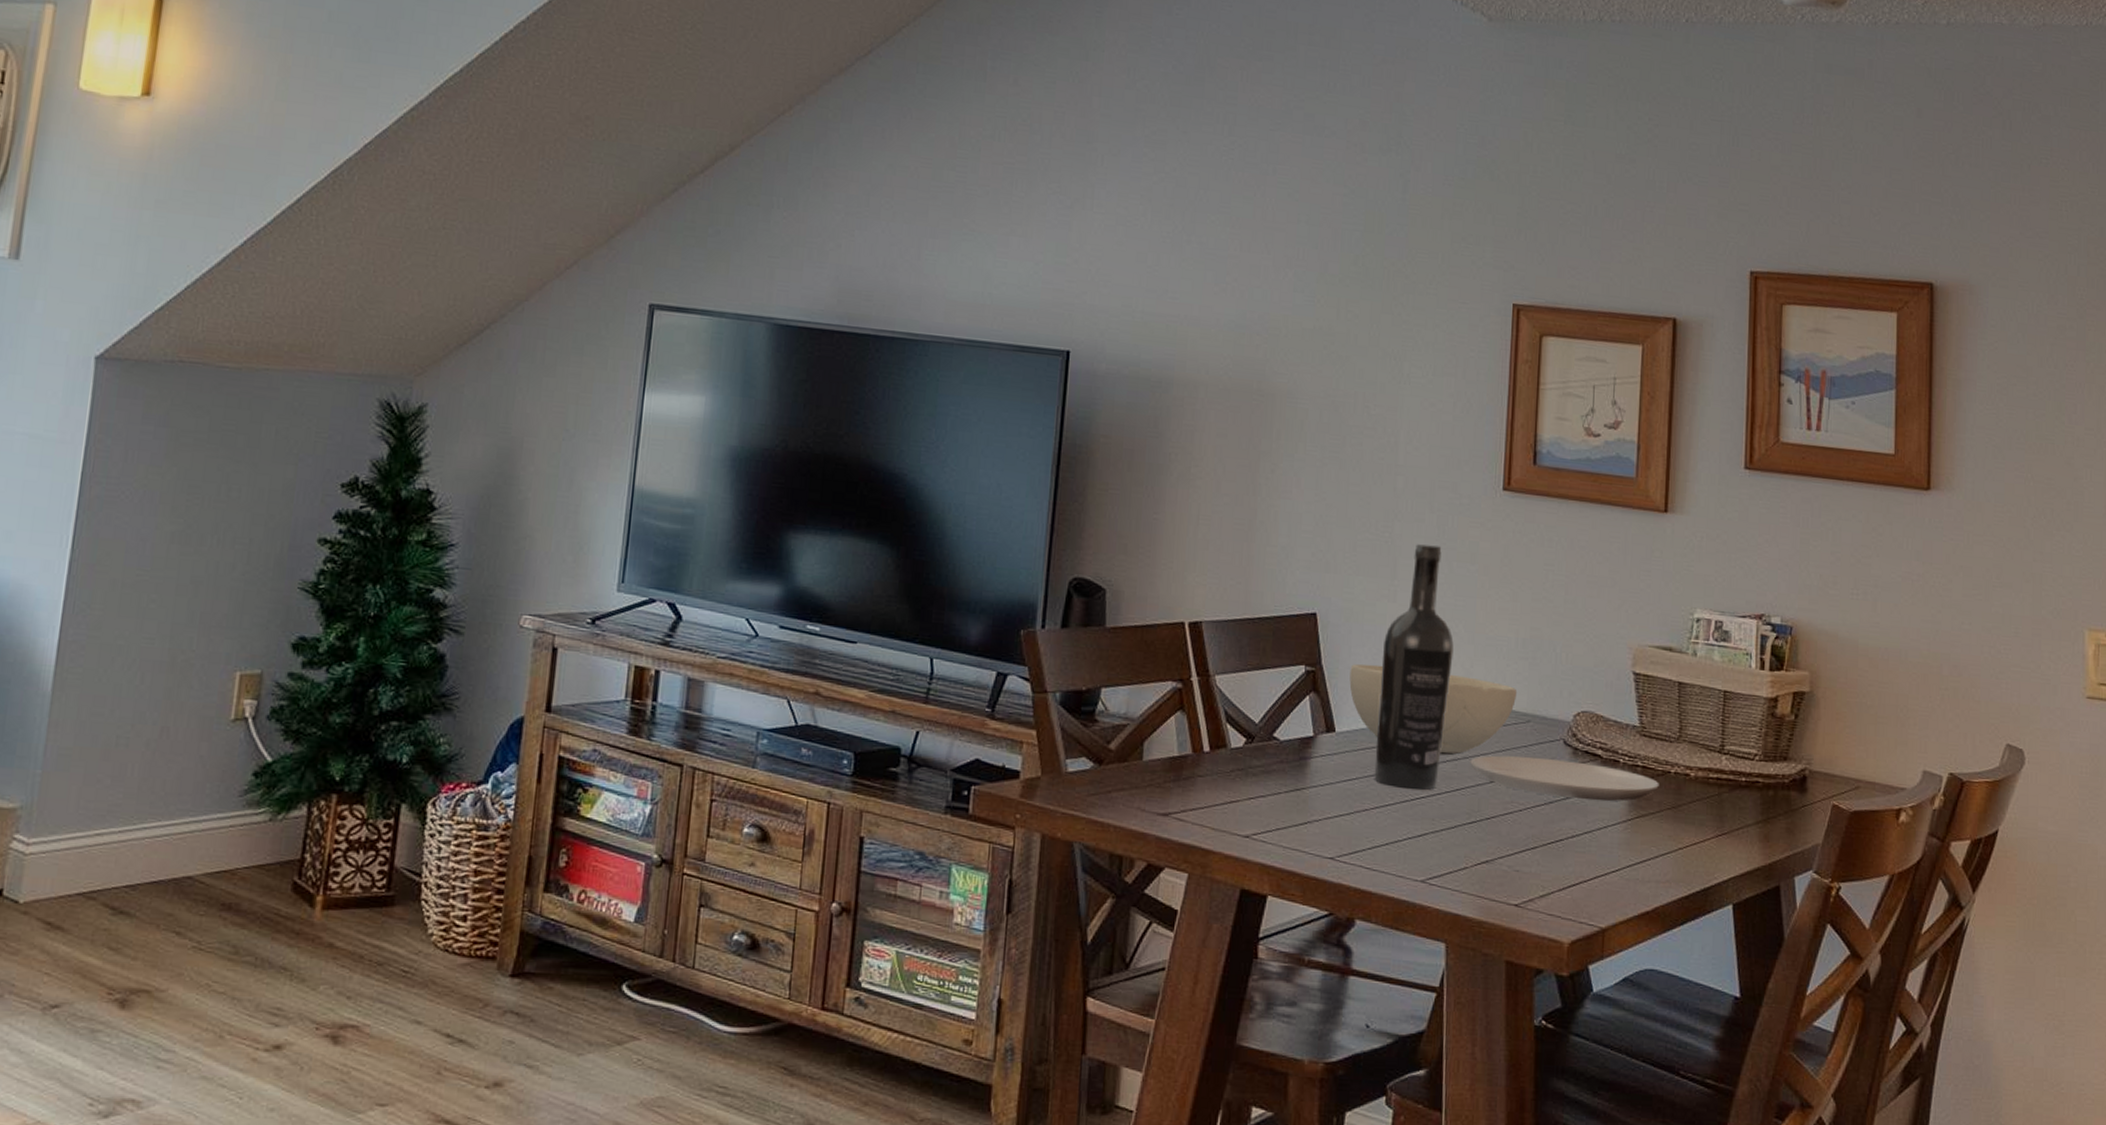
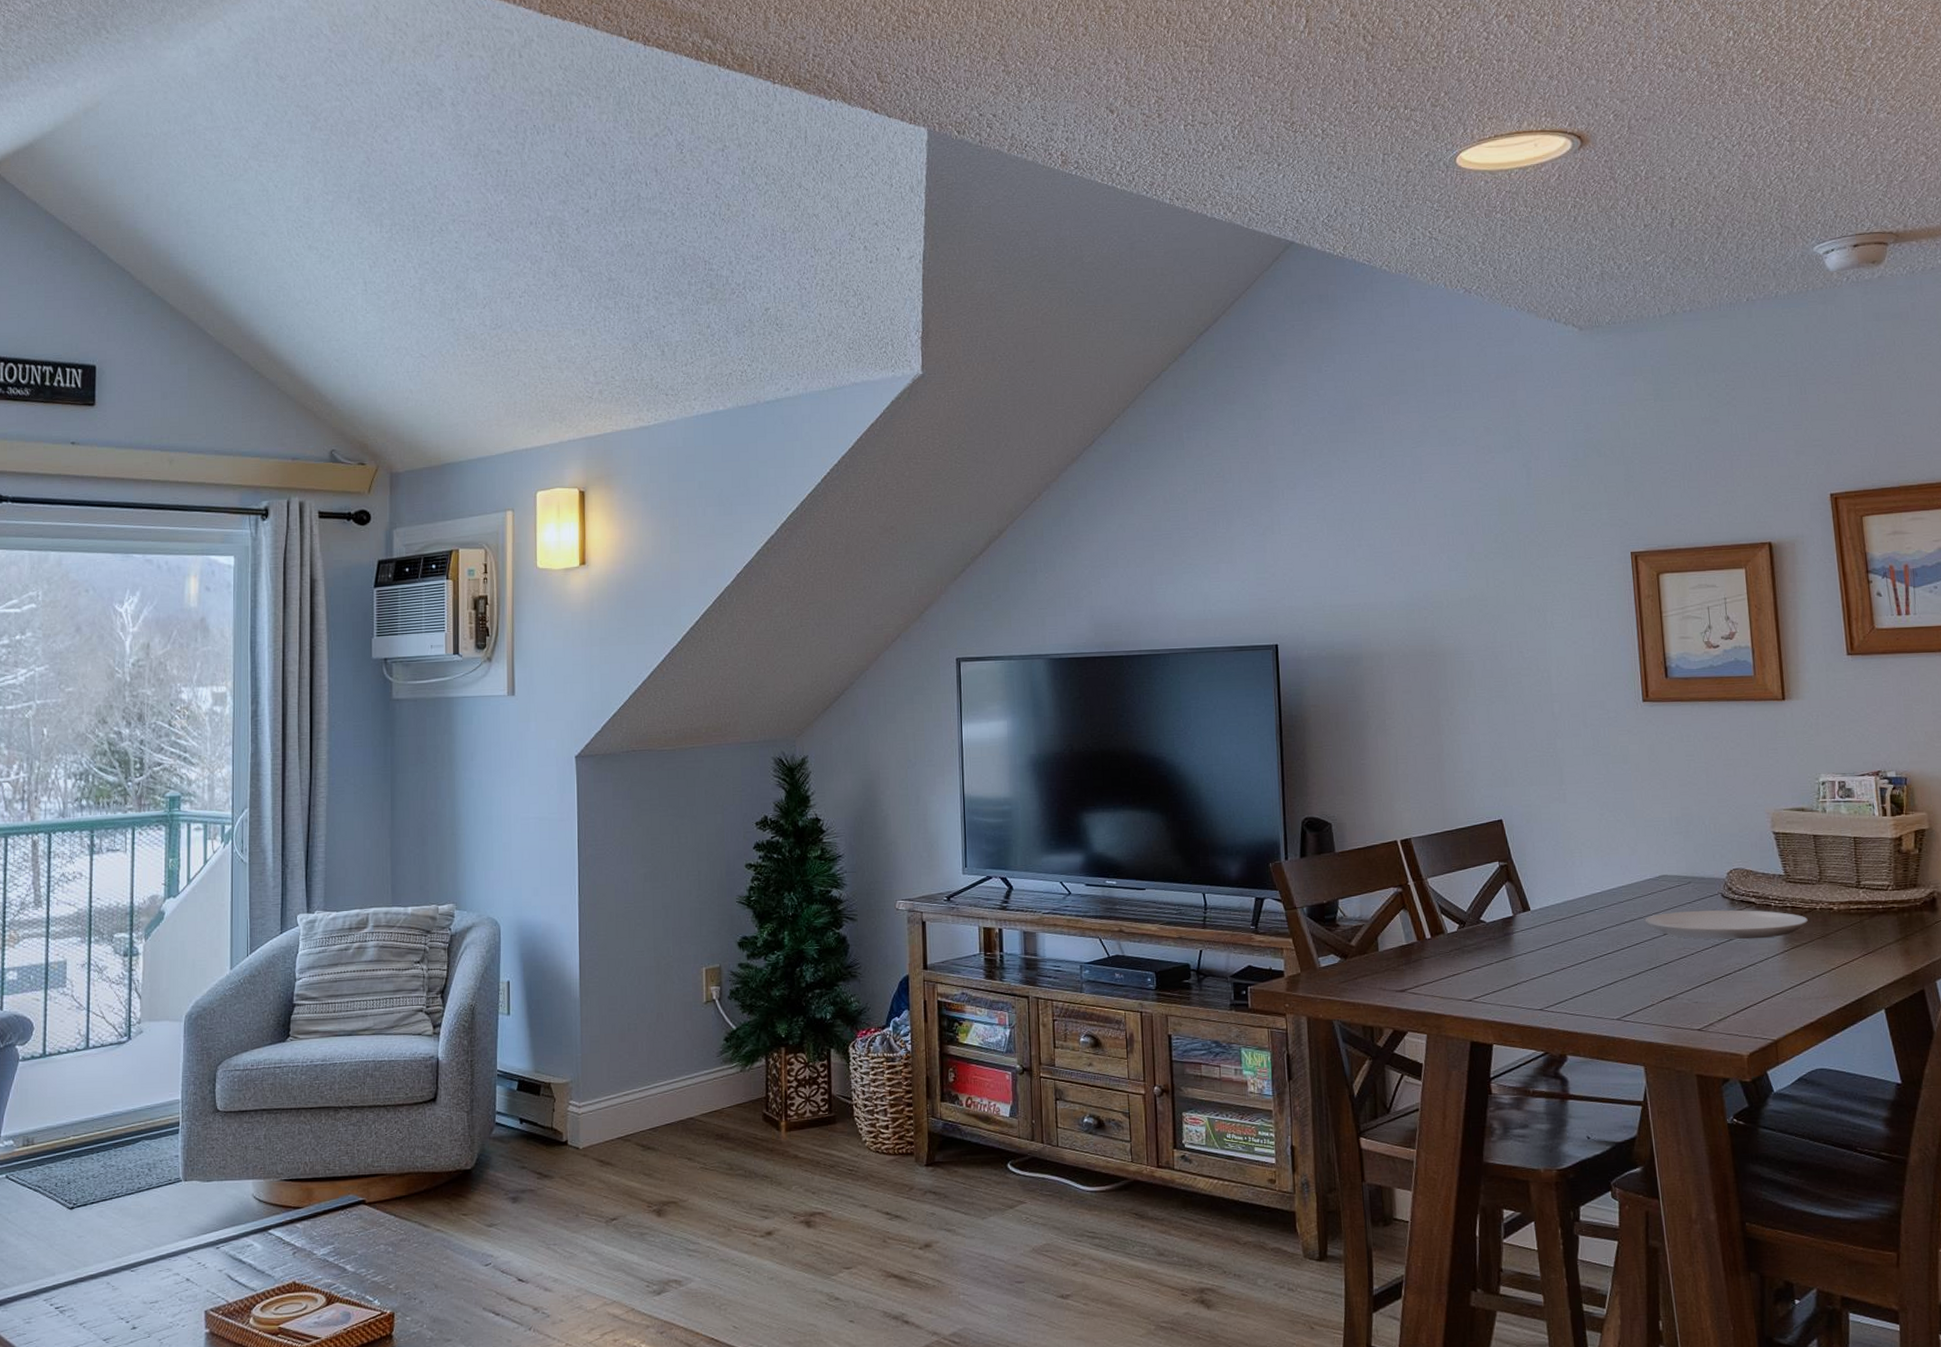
bowl: present [1349,664,1518,756] -> none [1535,853,1677,918]
wine bottle: present [1374,544,1454,791] -> none [1560,753,1620,949]

